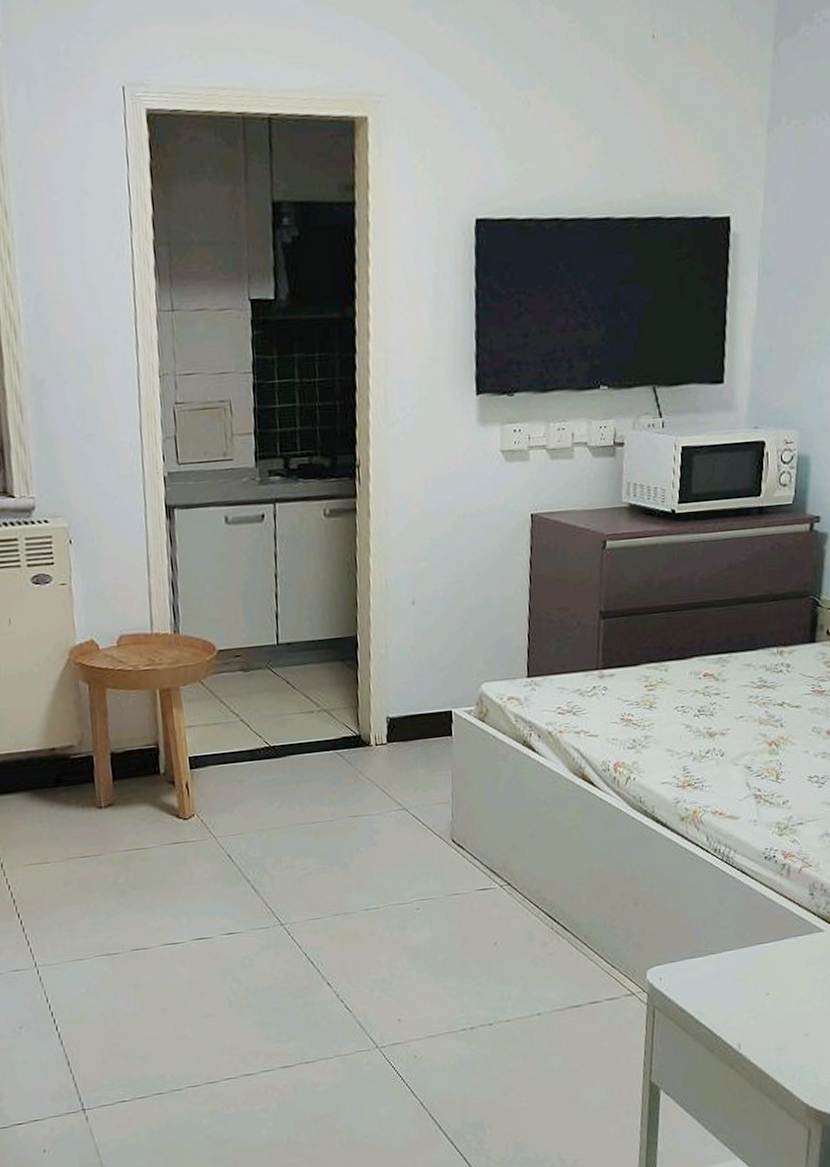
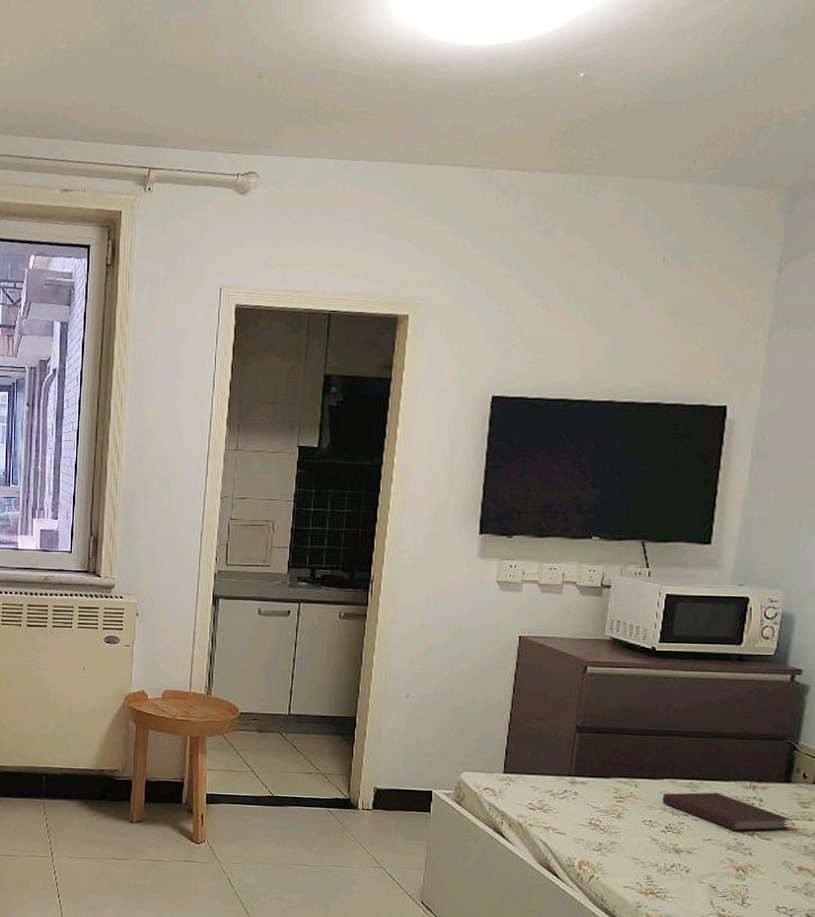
notebook: none [692,664,820,704] -> present [662,792,794,832]

